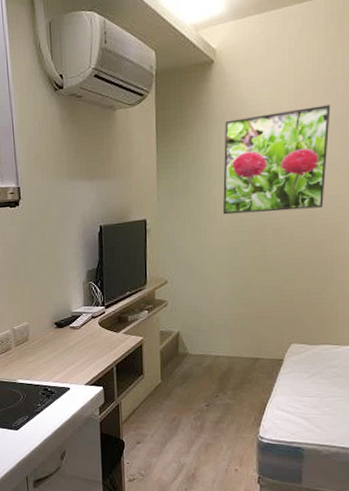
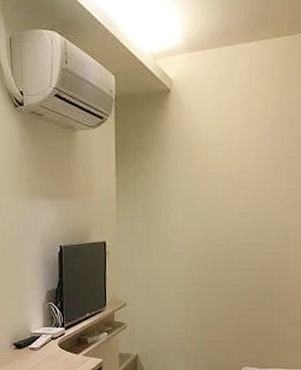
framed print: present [223,104,331,215] -> none [179,140,277,240]

